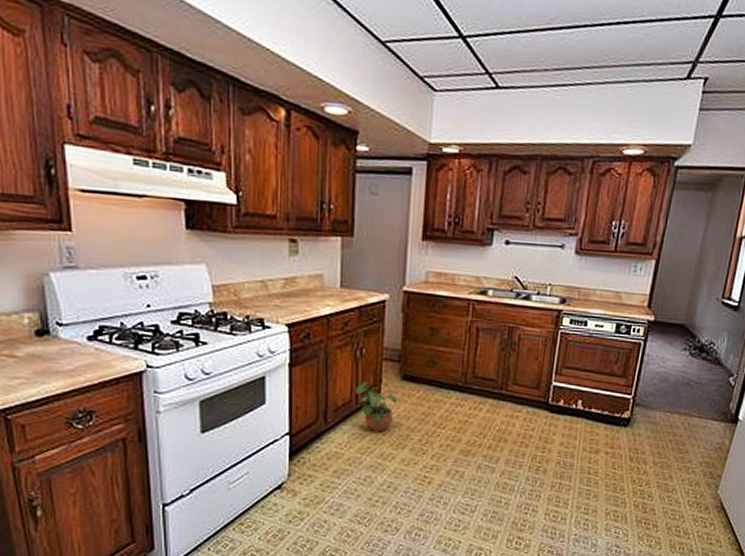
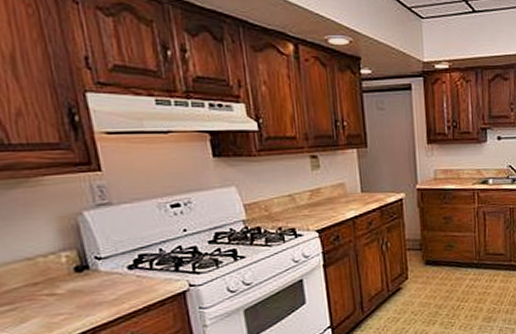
potted plant: present [355,382,398,433] -> none [385,271,424,314]

